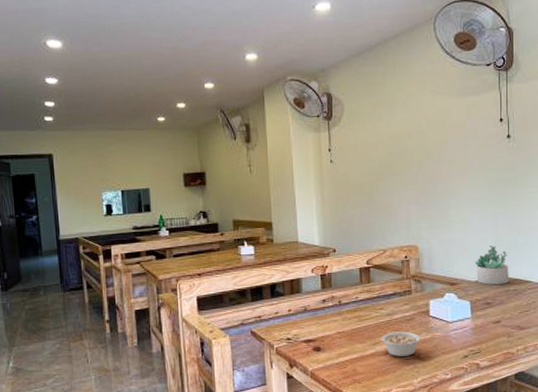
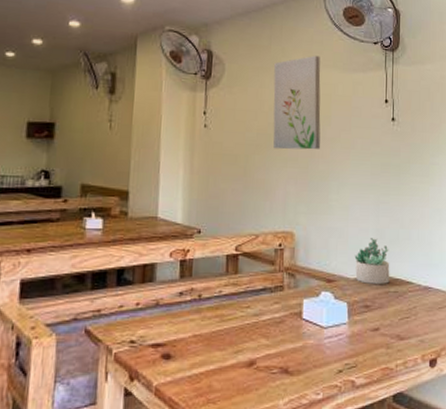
legume: present [381,331,428,357] -> none [245,337,300,369]
wall art: none [390,85,437,175] -> present [273,55,321,150]

